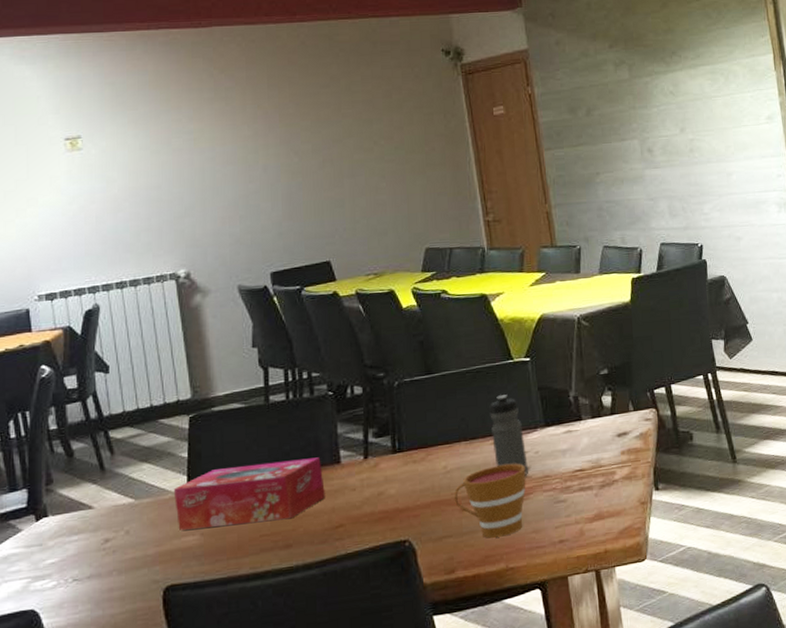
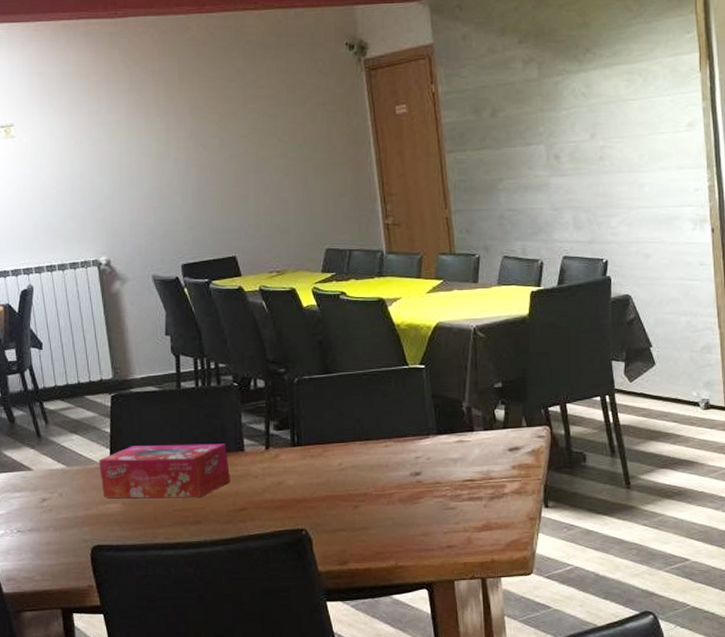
cup: present [455,464,526,538] -> none [349,468,417,536]
water bottle: present [489,394,528,477] -> none [384,400,419,481]

